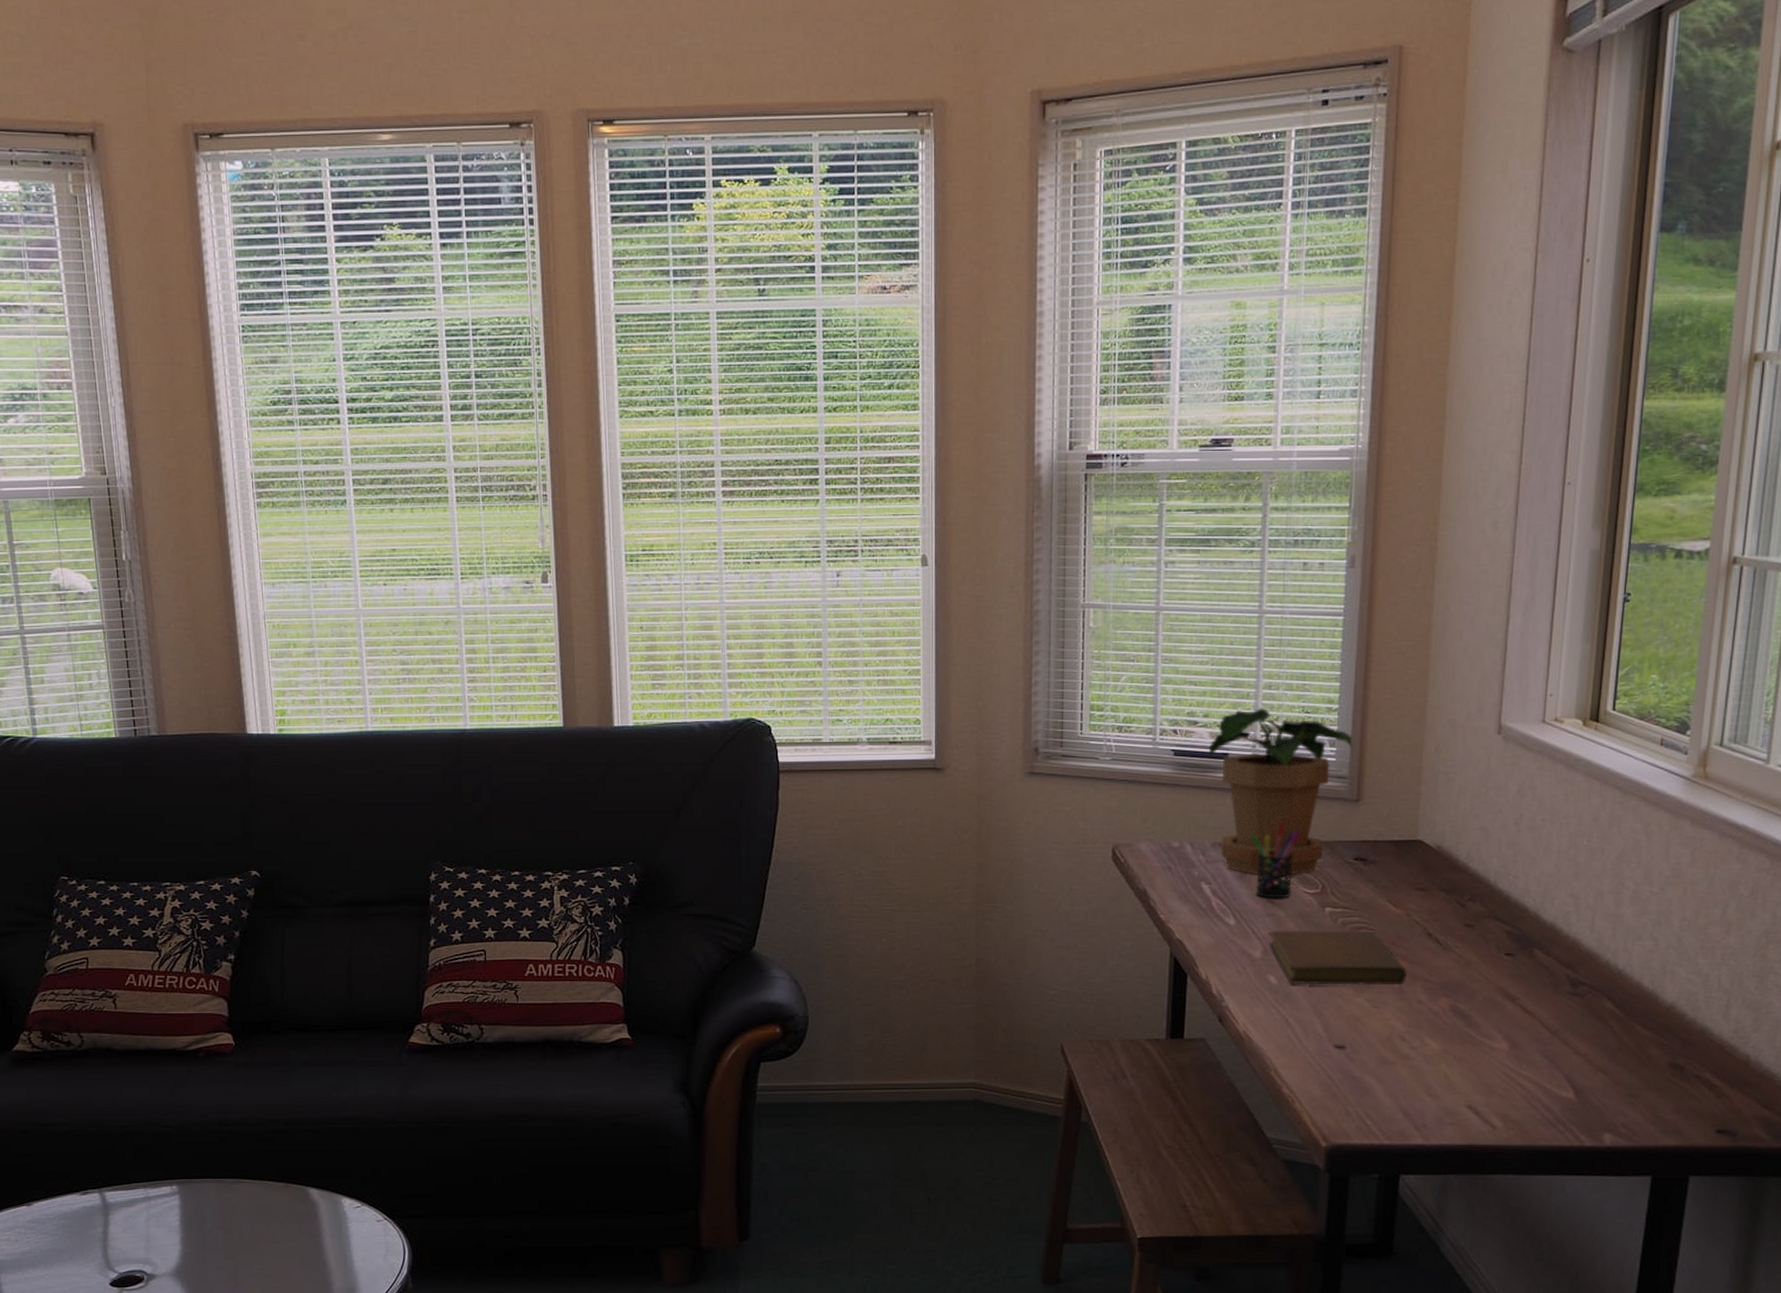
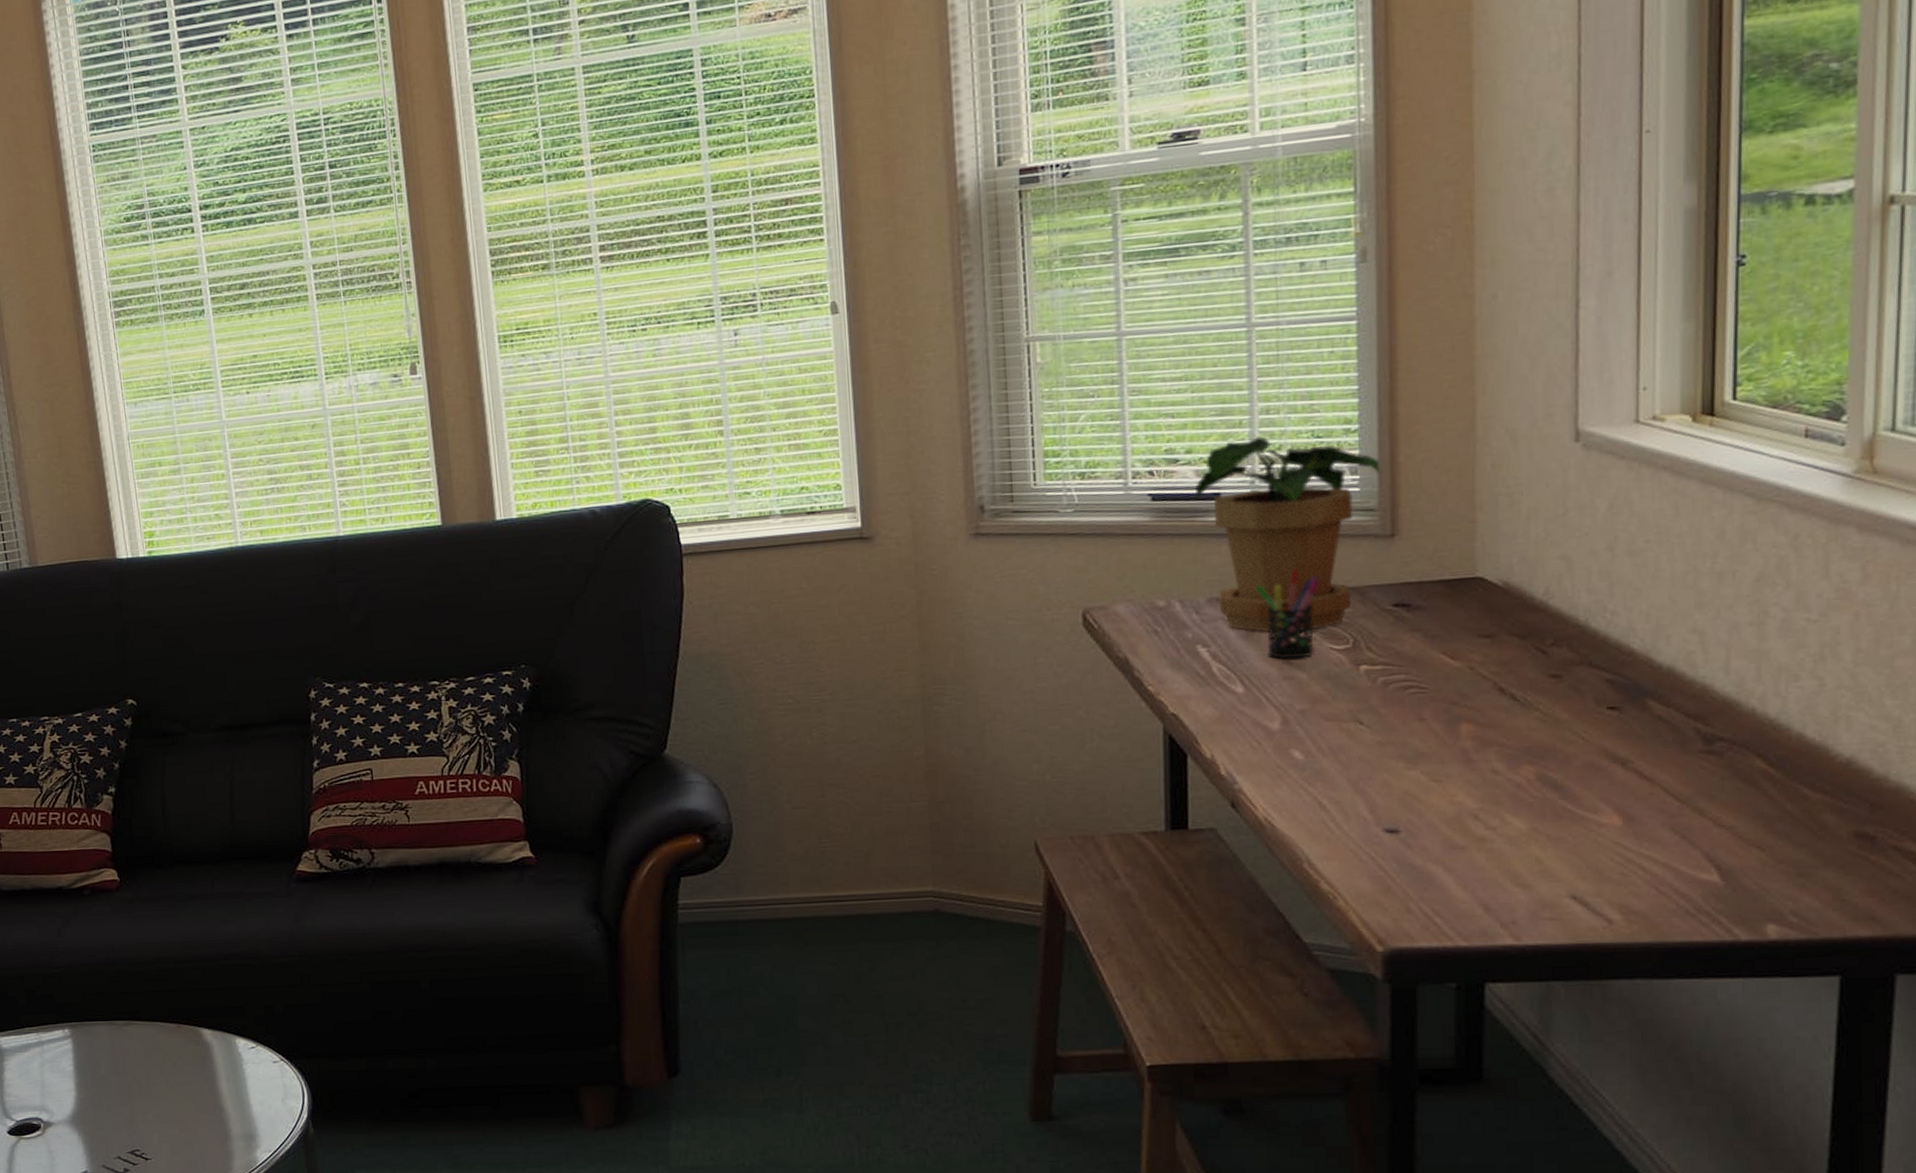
notebook: present [1268,930,1407,986] -> none [1288,690,1475,760]

